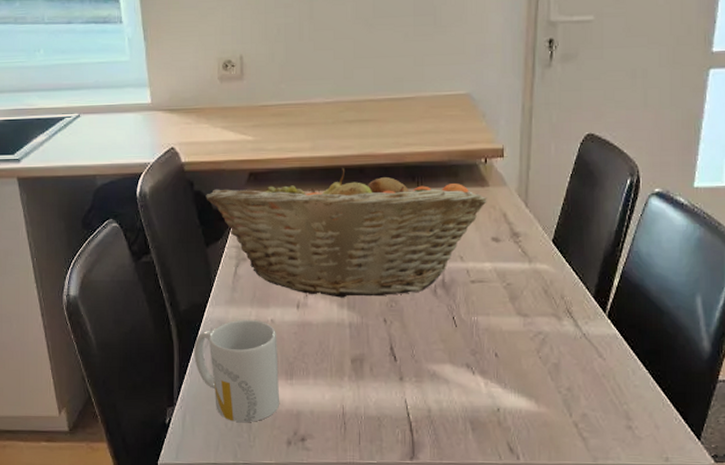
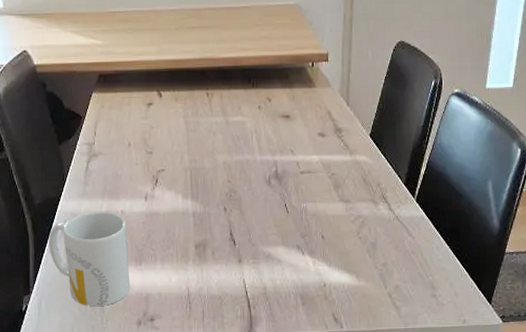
fruit basket: present [206,167,487,298] -> none [58,70,314,189]

